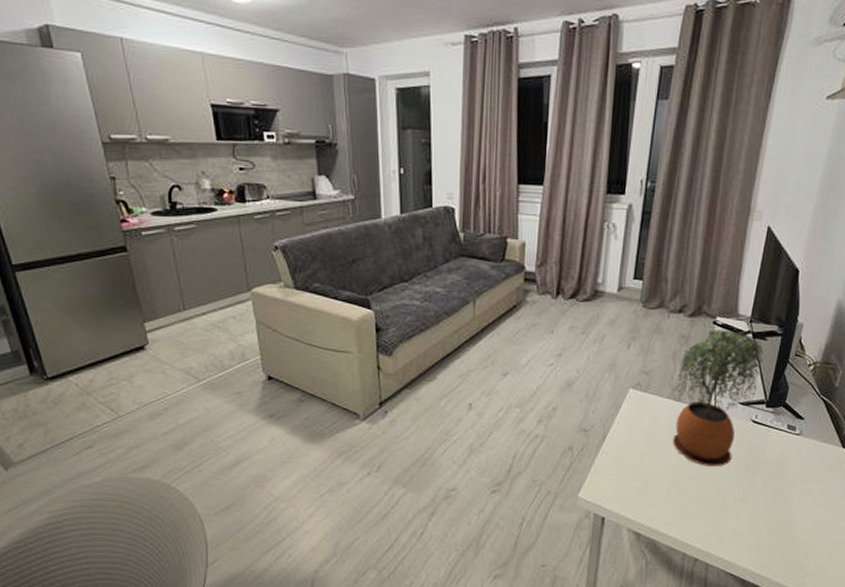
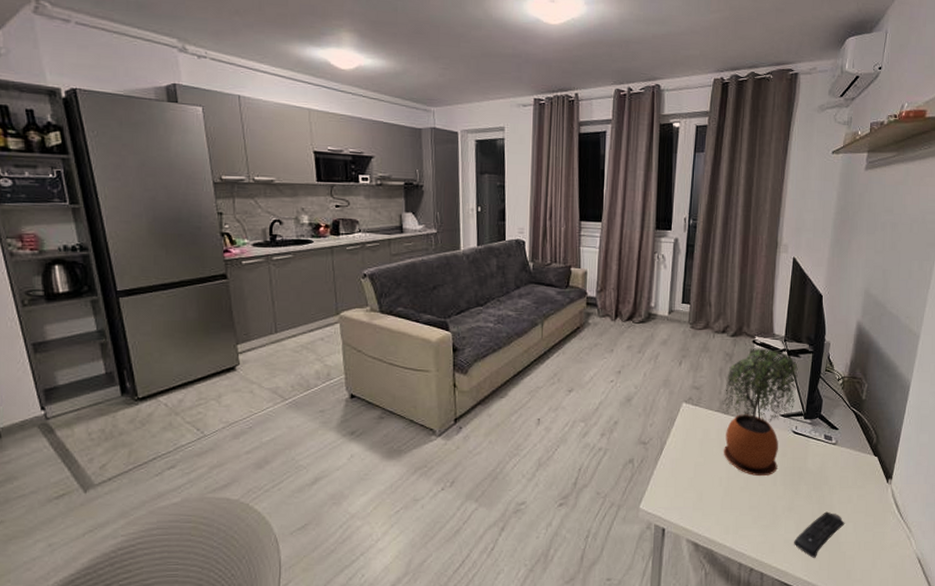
remote control: none [744,504,802,550] -> present [794,511,845,558]

